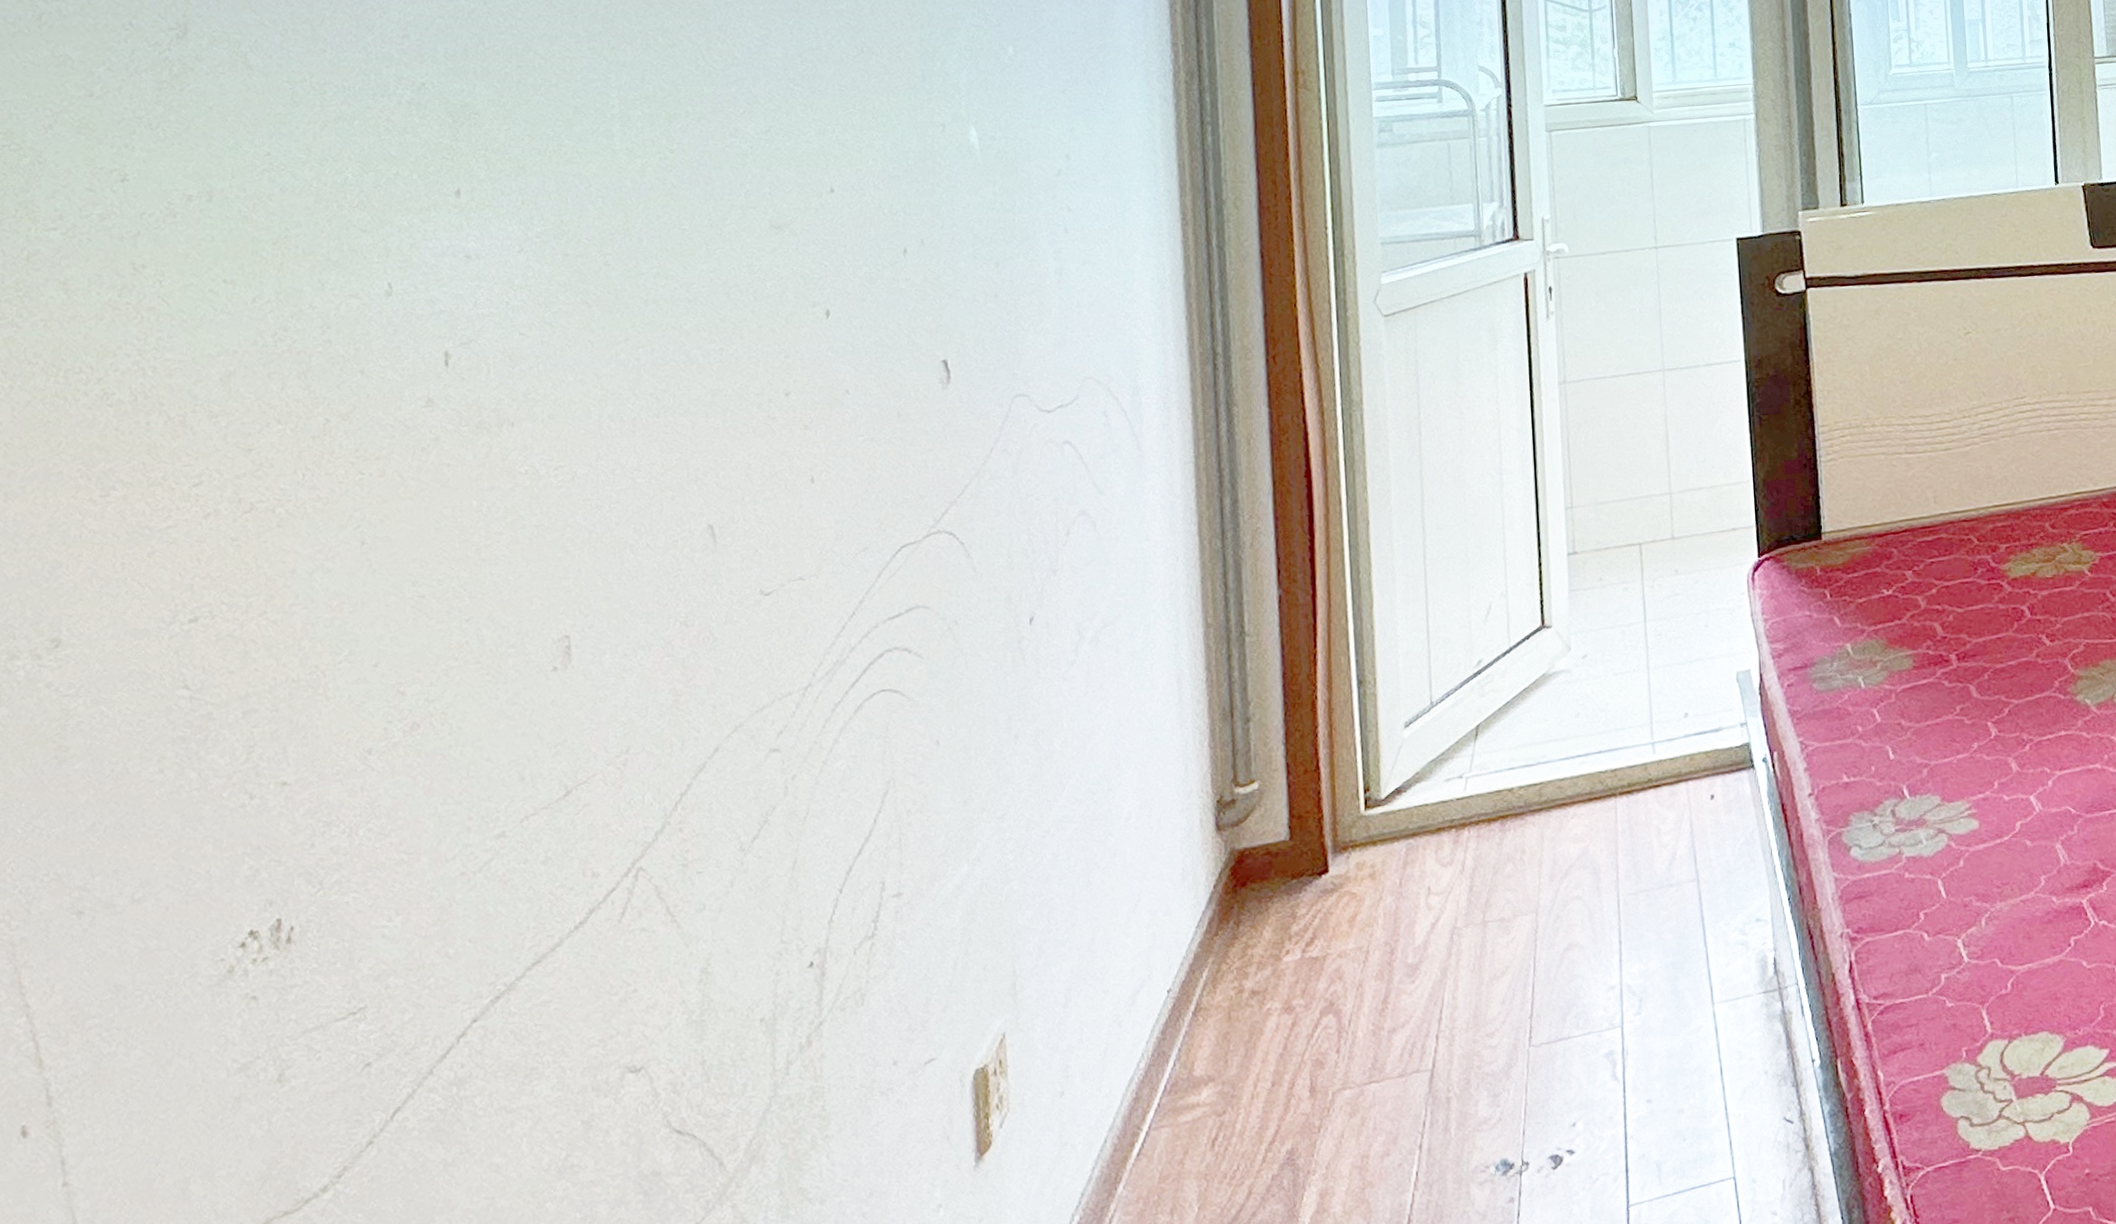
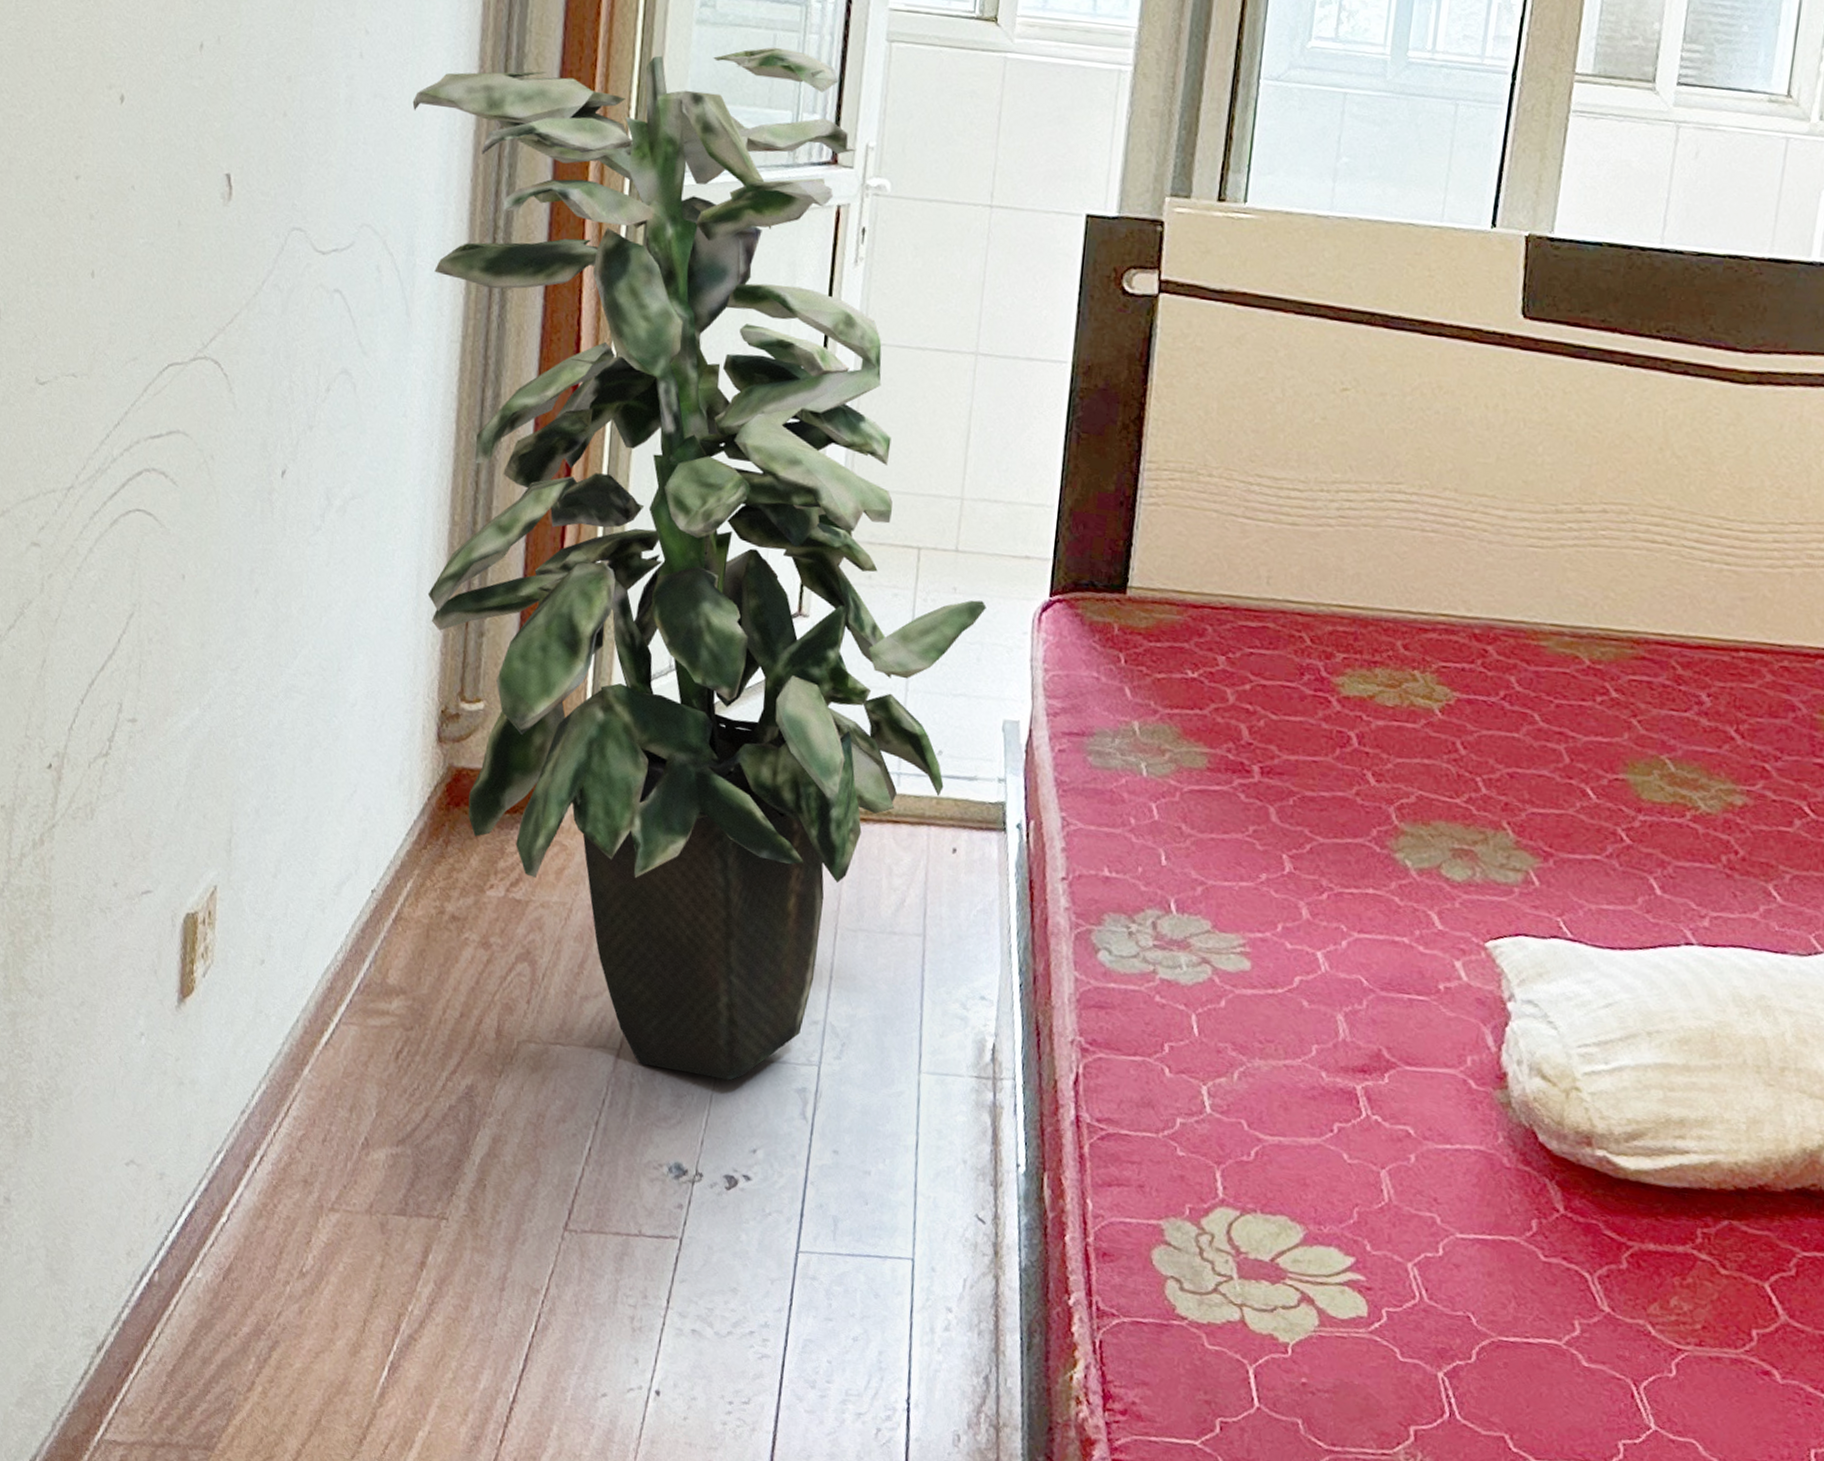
indoor plant: none [1121,153,1706,1077] -> present [412,47,987,1081]

